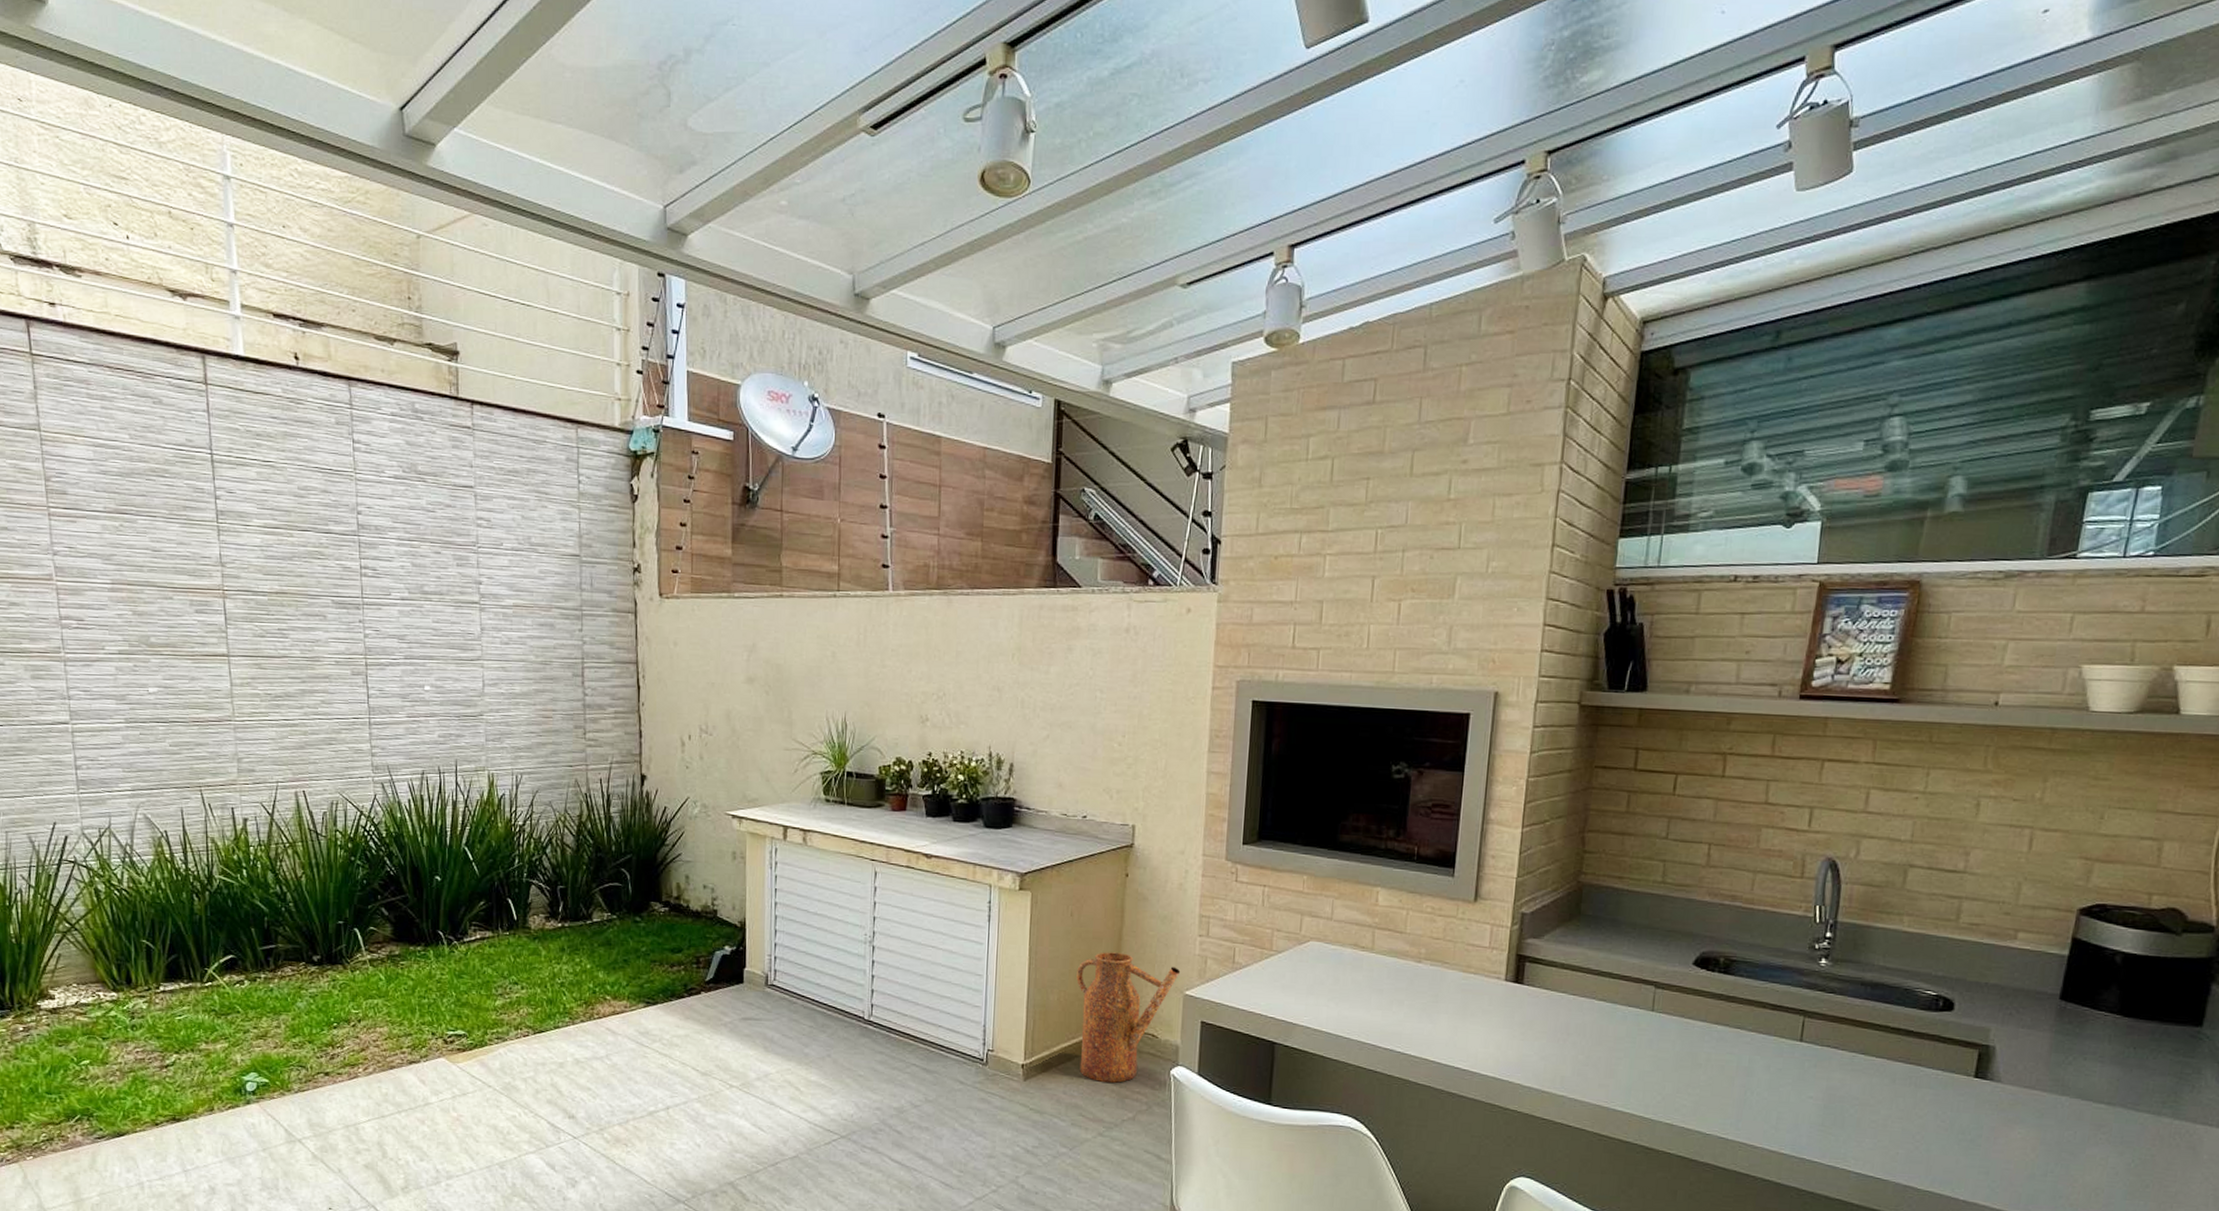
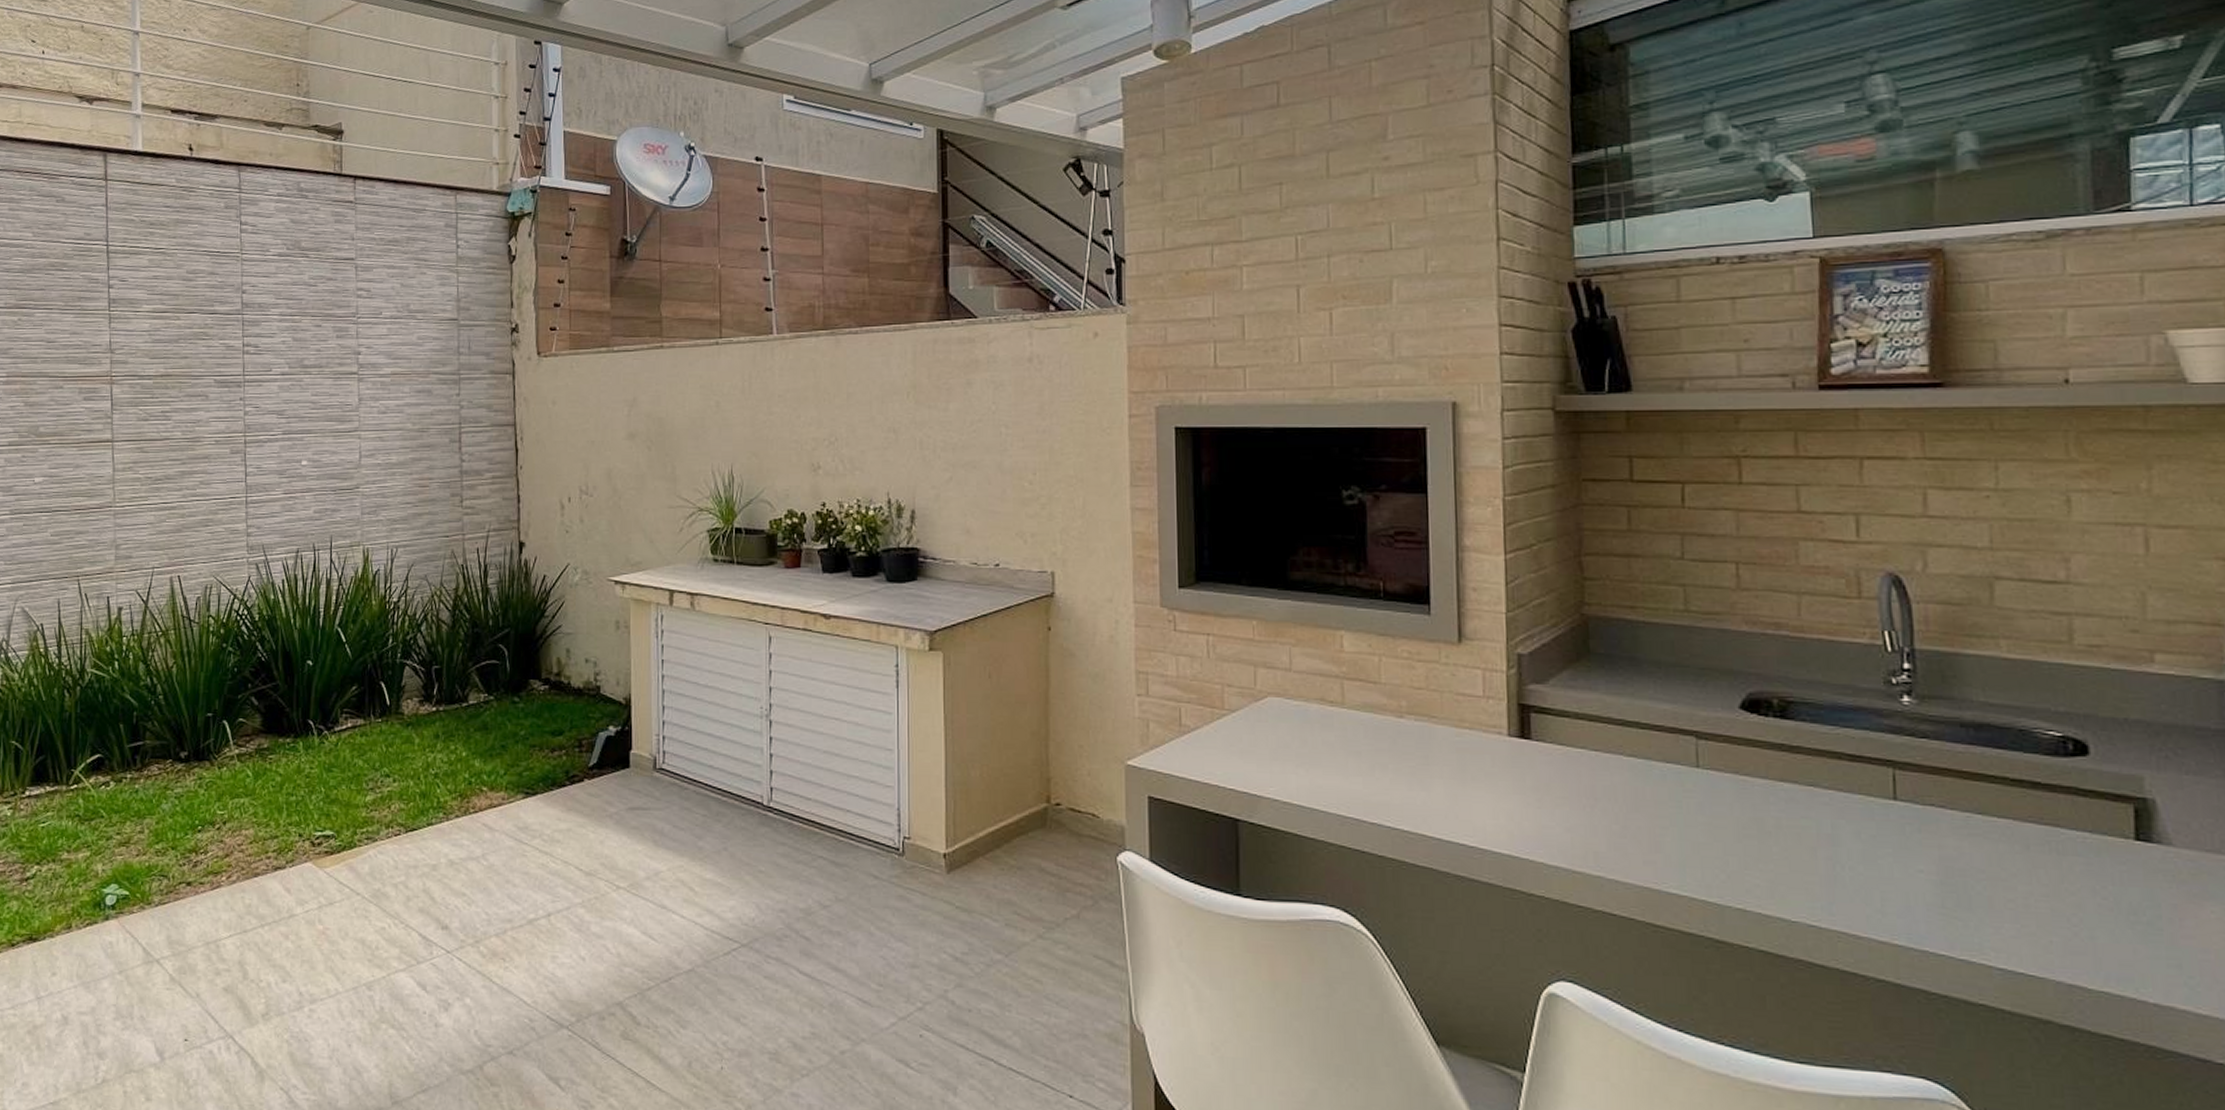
watering can: present [1076,952,1181,1083] -> none [1000,718,1119,873]

